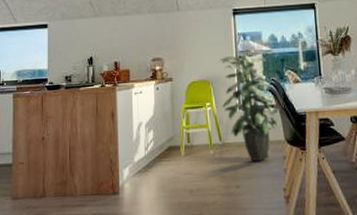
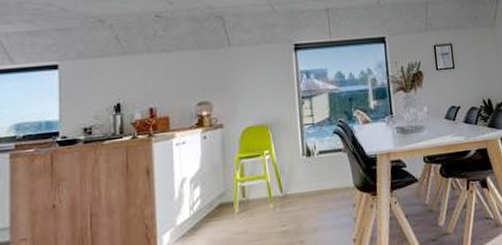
indoor plant: present [220,49,279,161] -> none [280,88,348,212]

